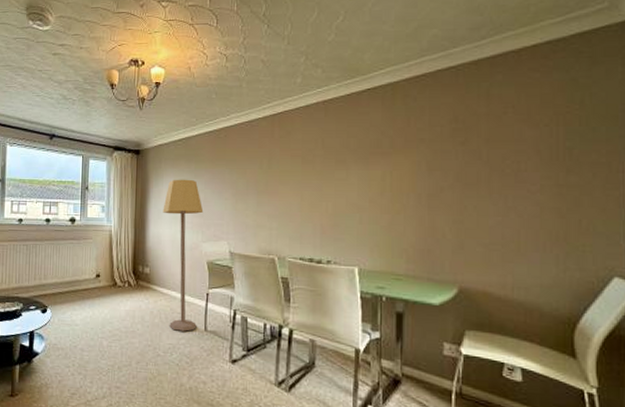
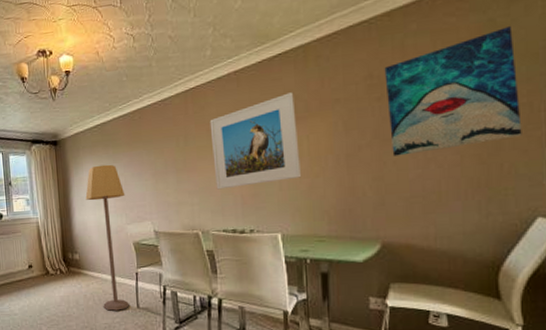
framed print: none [295,127,383,217] -> present [209,92,302,190]
wall art: none [469,86,601,202] -> present [384,25,522,156]

